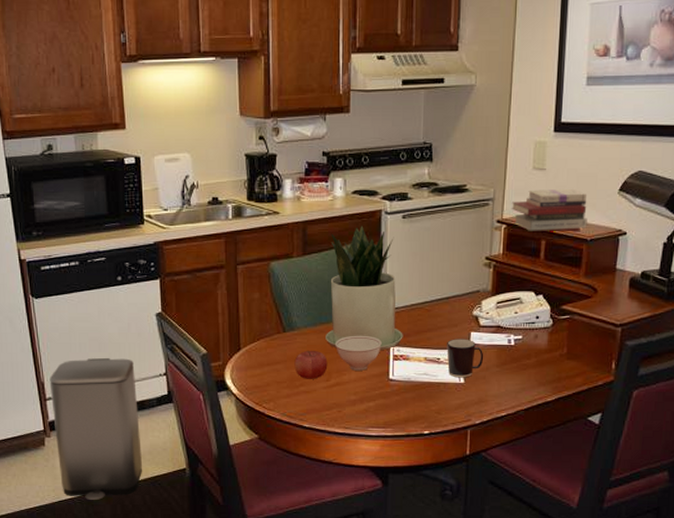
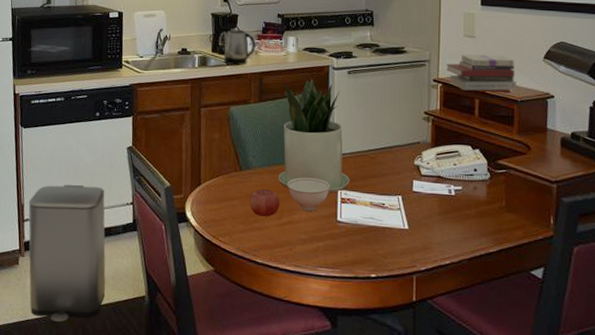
kettle: none [260,171,298,214] -> present [223,28,256,65]
mug: present [447,339,484,378] -> none [391,186,426,224]

